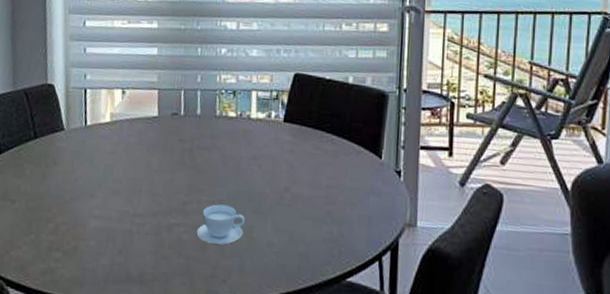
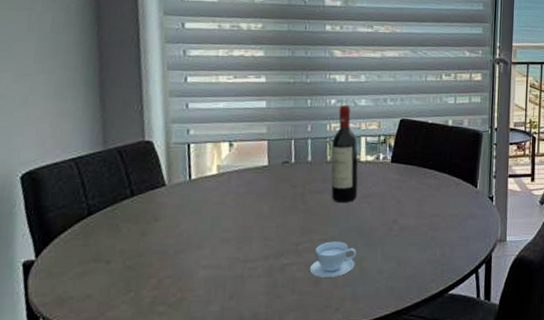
wine bottle: none [220,55,249,163] -> present [331,105,358,202]

